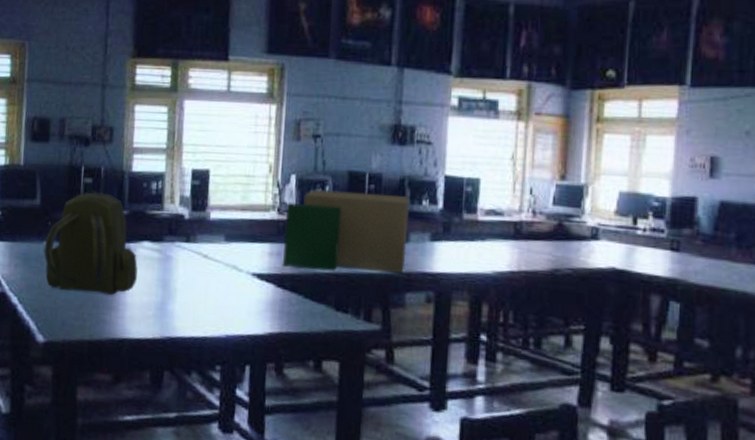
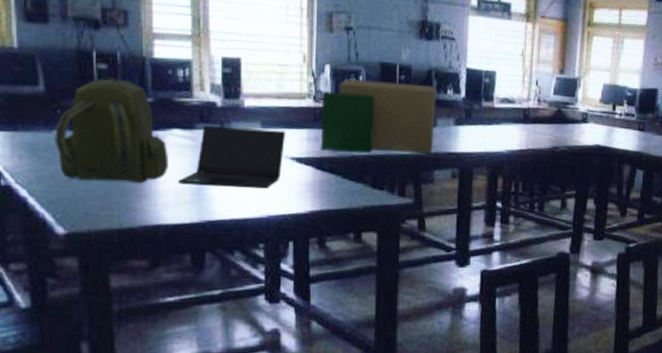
laptop: none [144,239,248,306] -> present [178,126,285,189]

